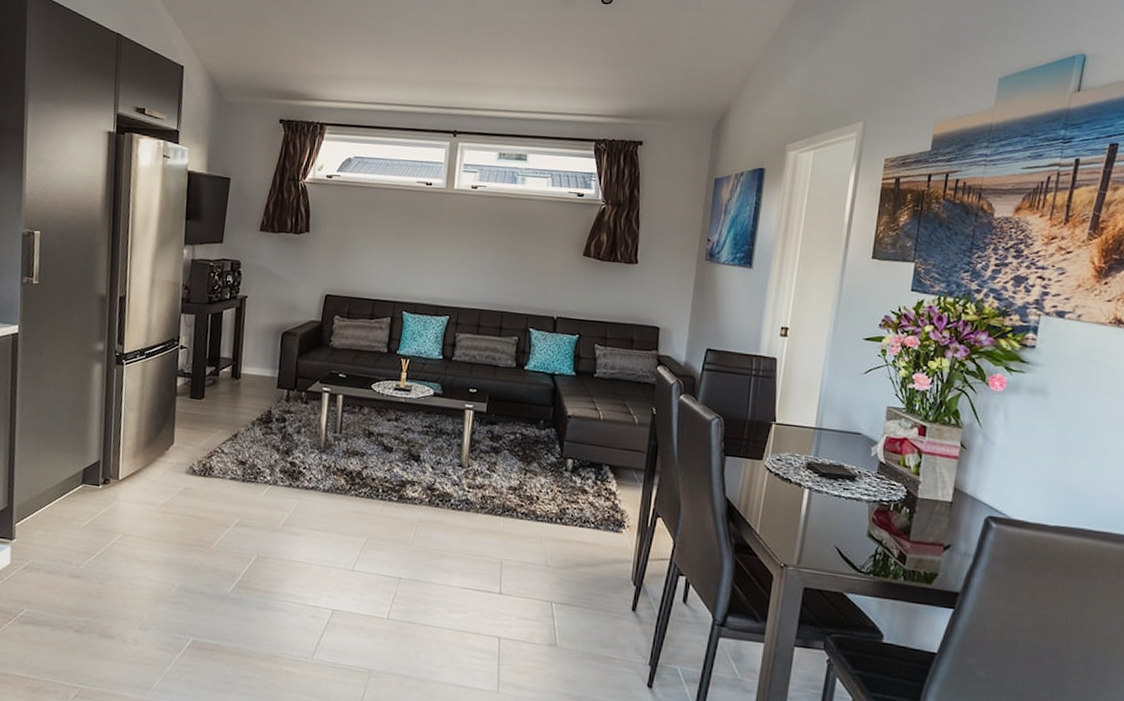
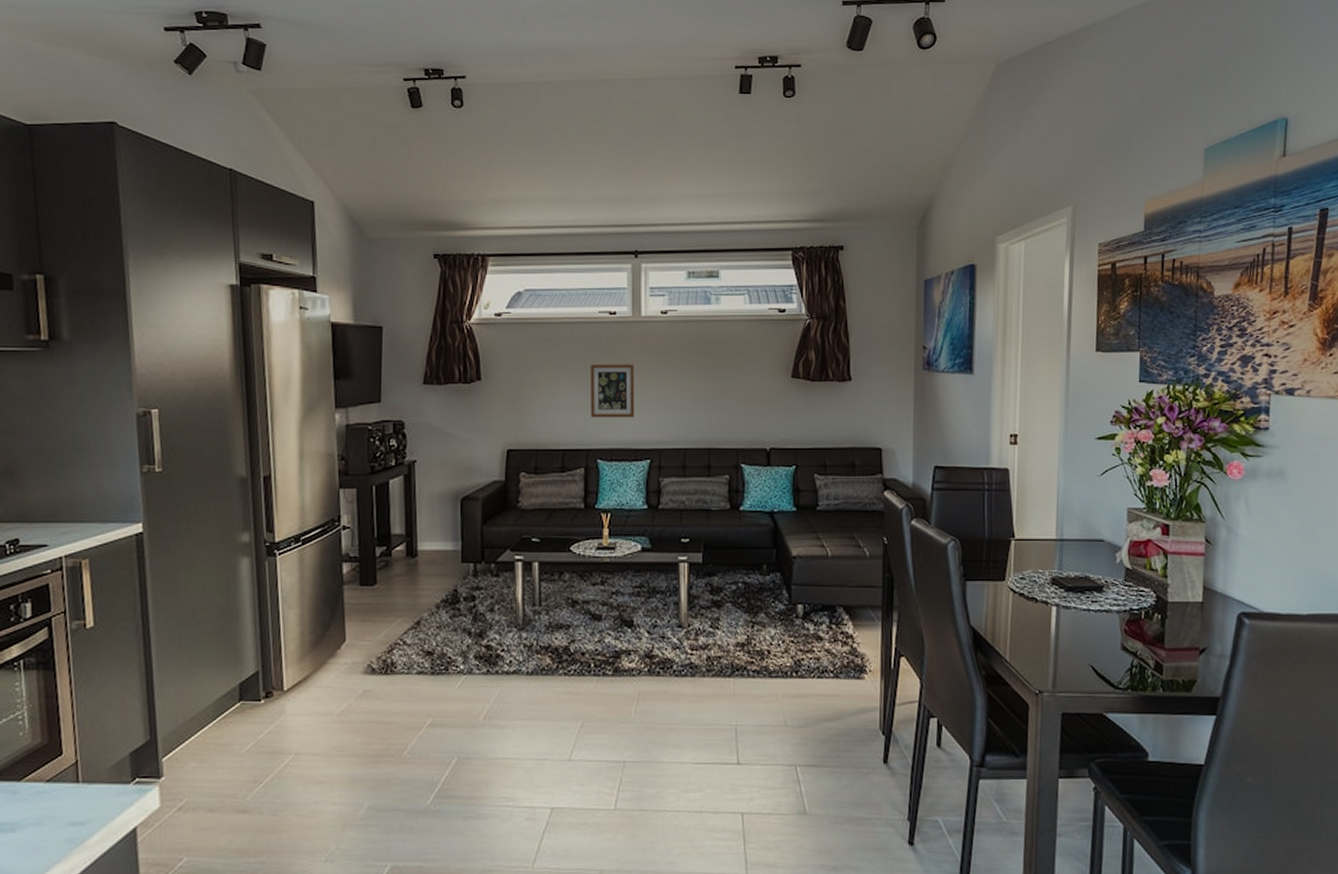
picture frame: none [401,226,443,278] -> present [590,363,635,418]

